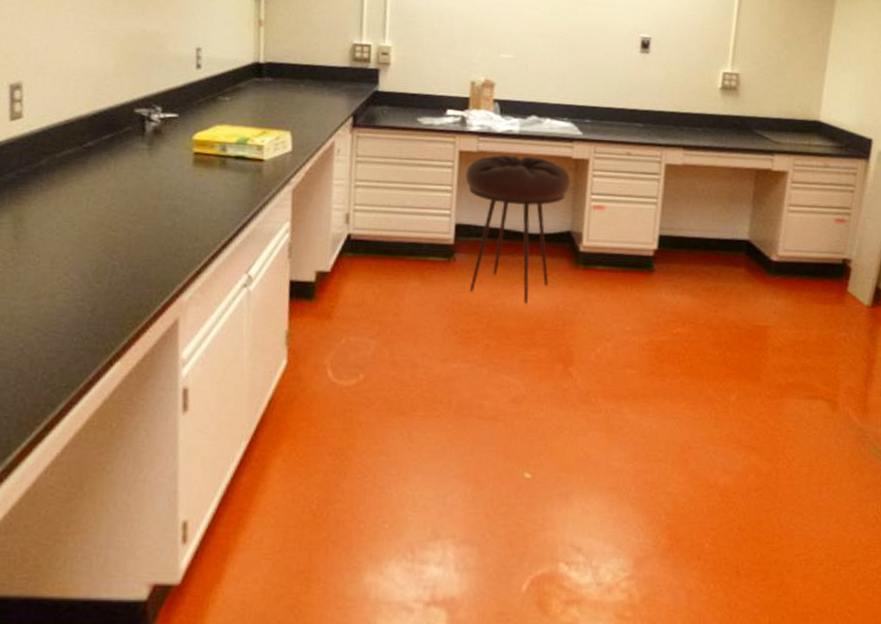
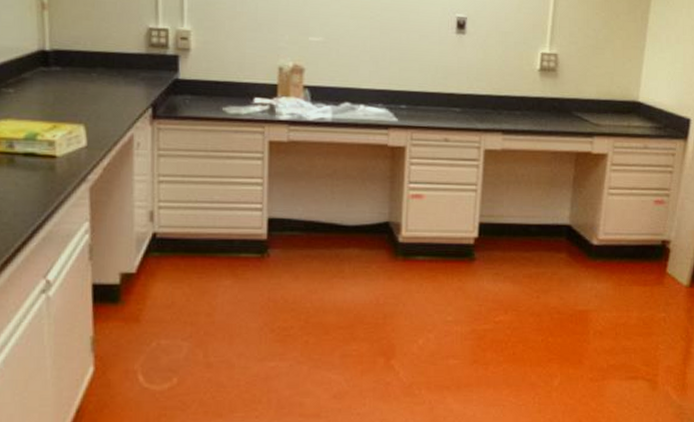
stool: present [465,154,571,304] -> none [276,144,387,298]

